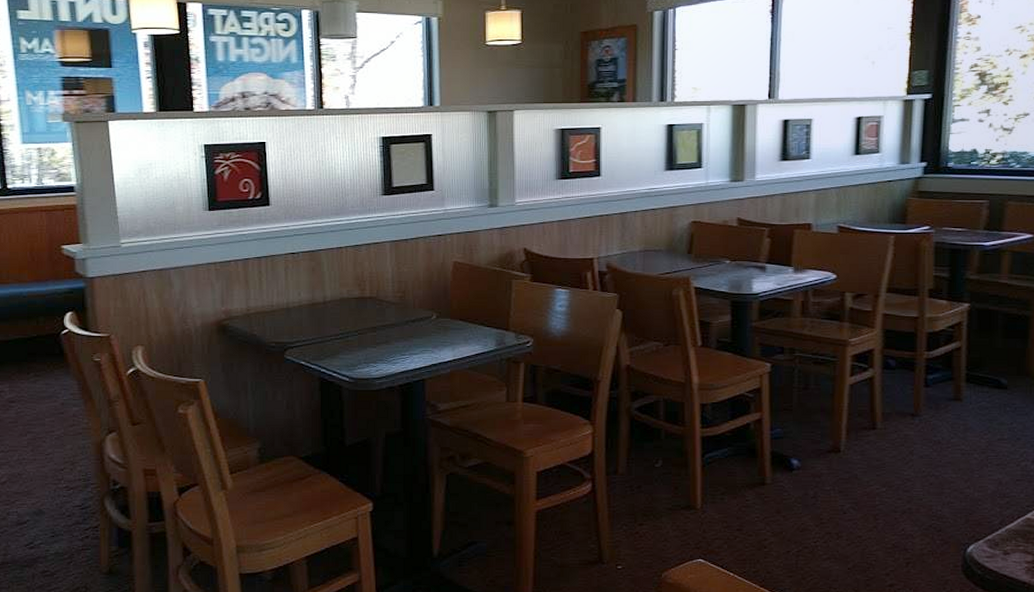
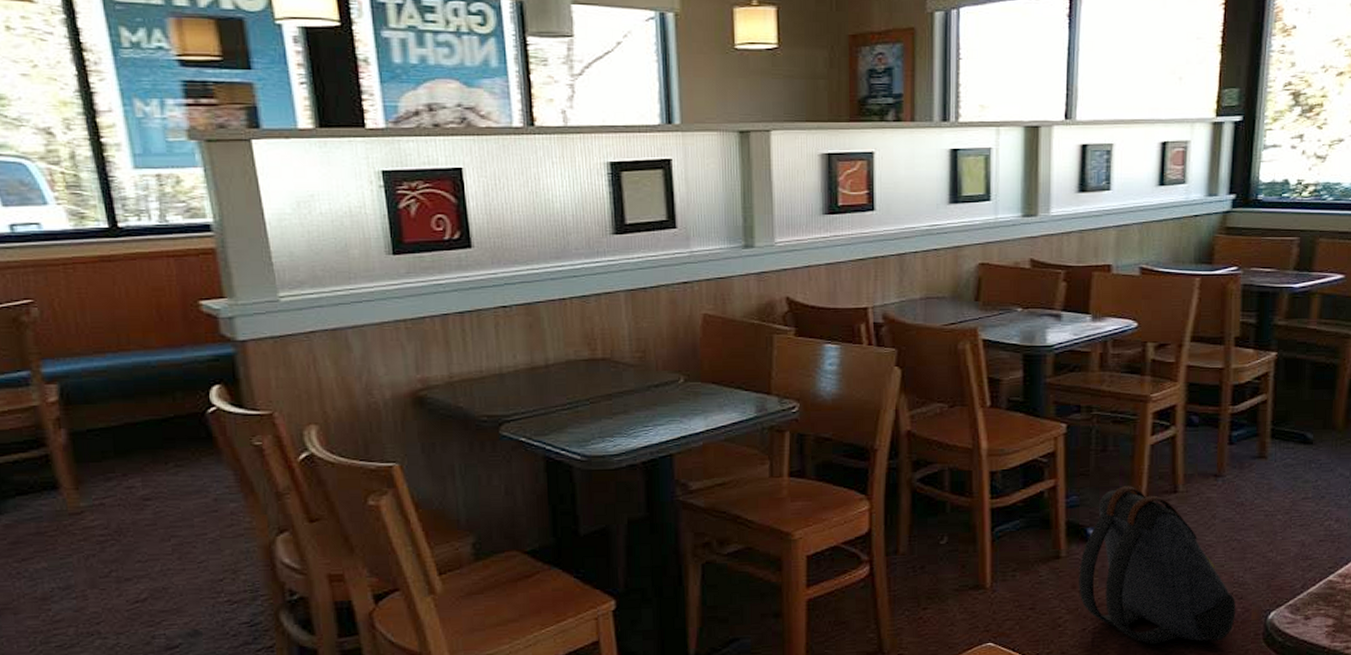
backpack: none [783,421,934,570] -> present [1079,486,1235,645]

